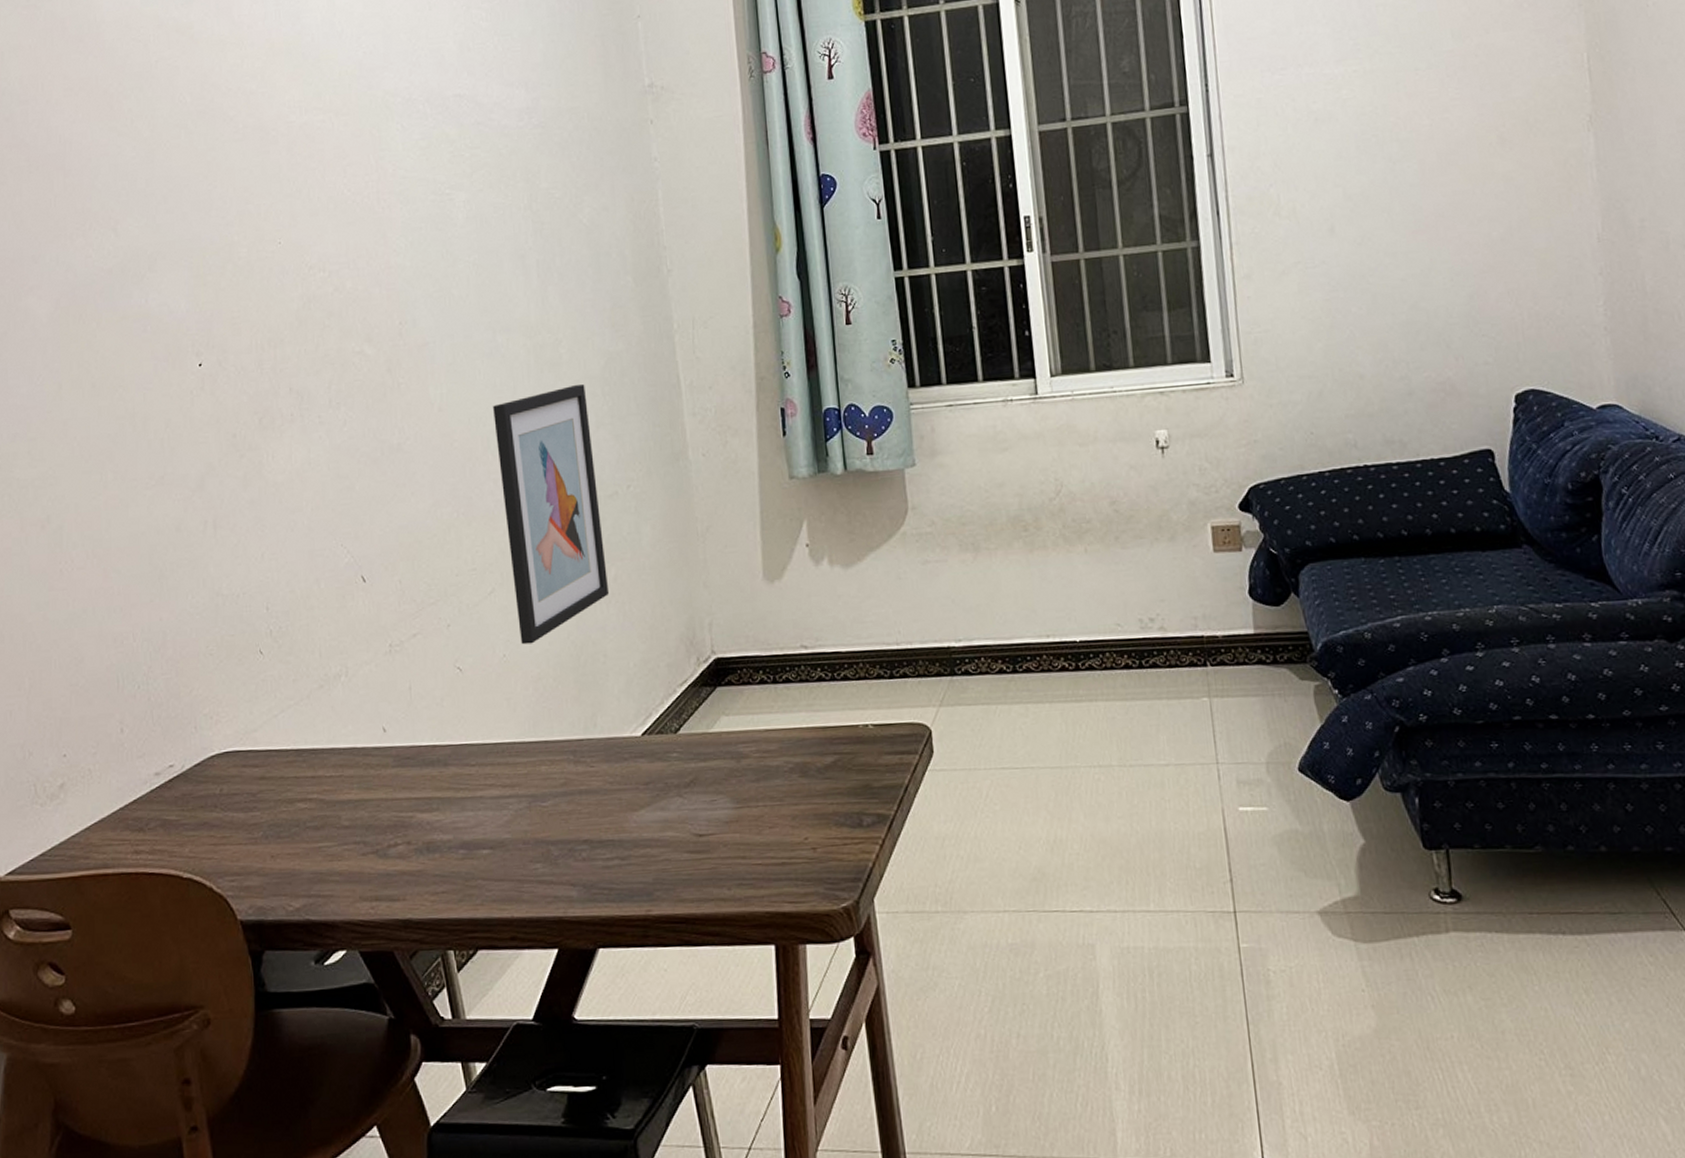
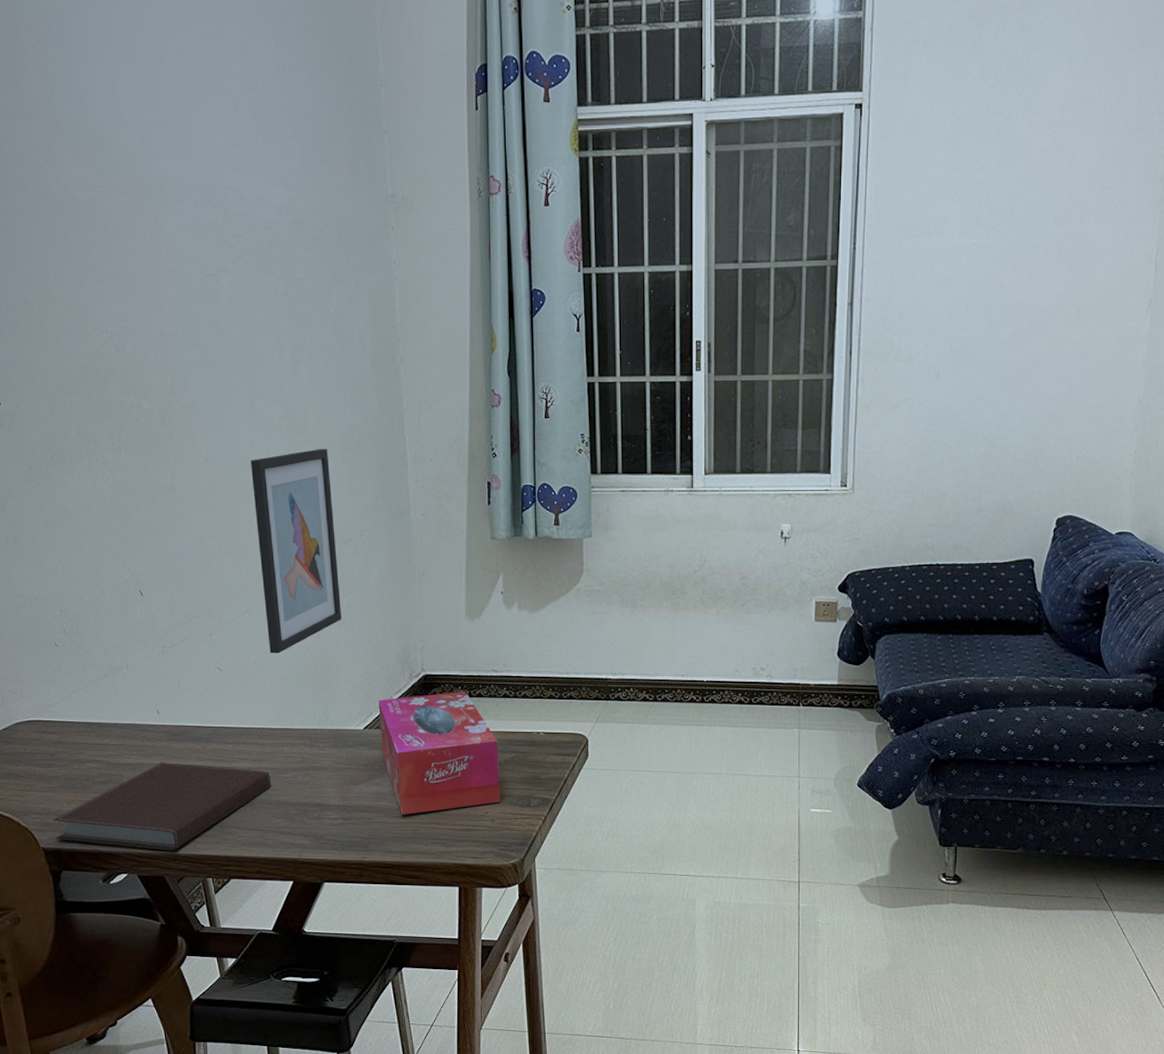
notebook: none [254,796,527,916] -> present [53,763,271,851]
tissue box: none [658,676,823,848] -> present [378,691,500,815]

